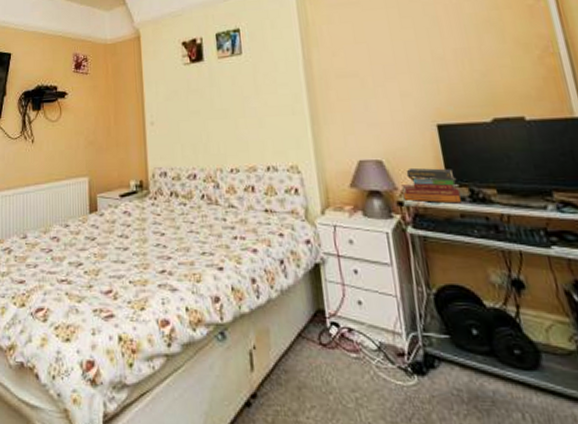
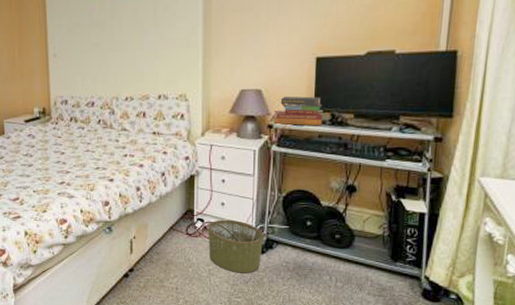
basket: none [342,324,423,406] -> present [206,219,266,273]

